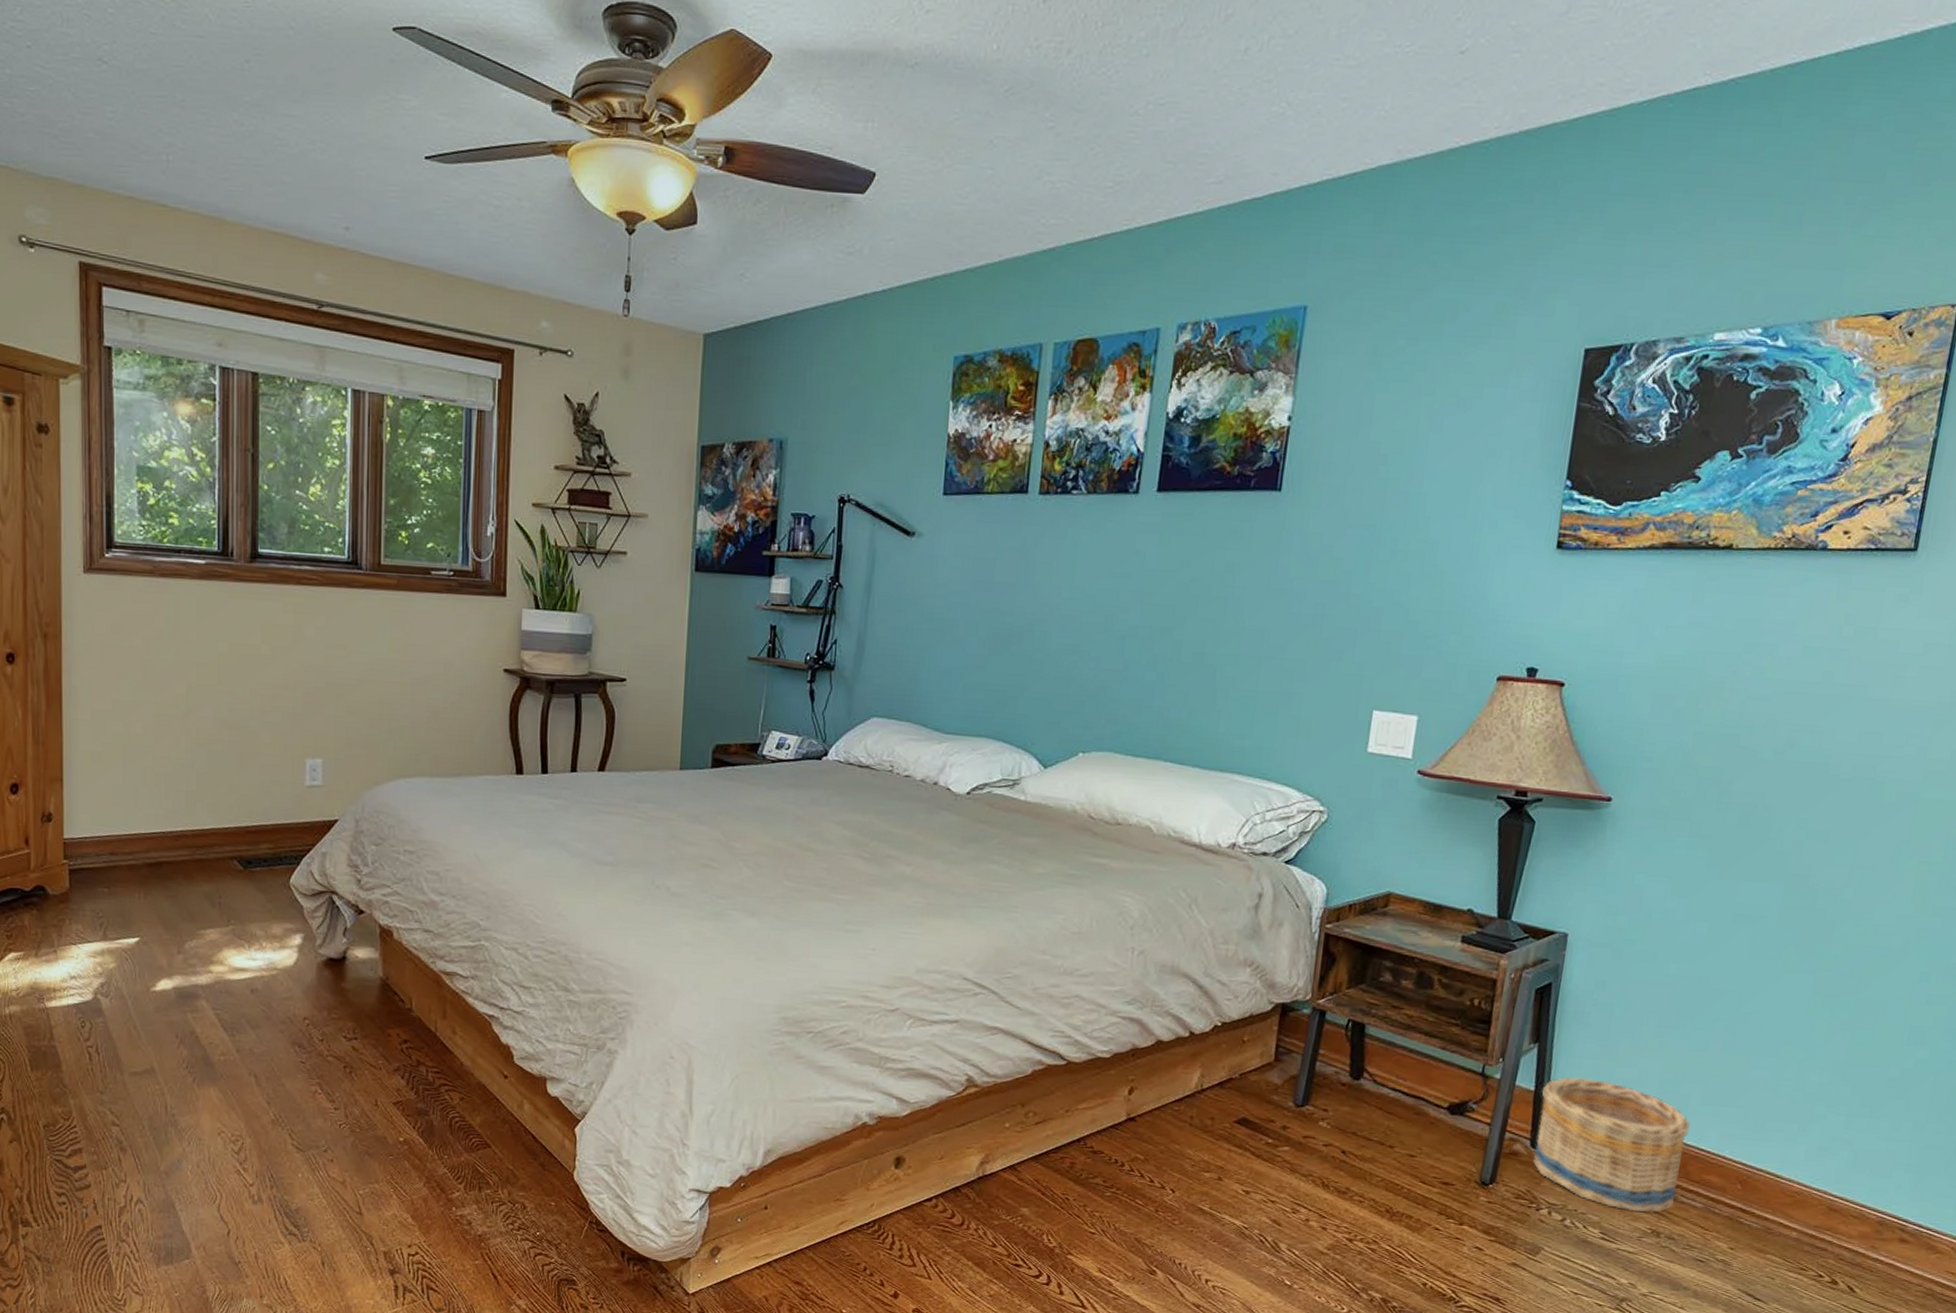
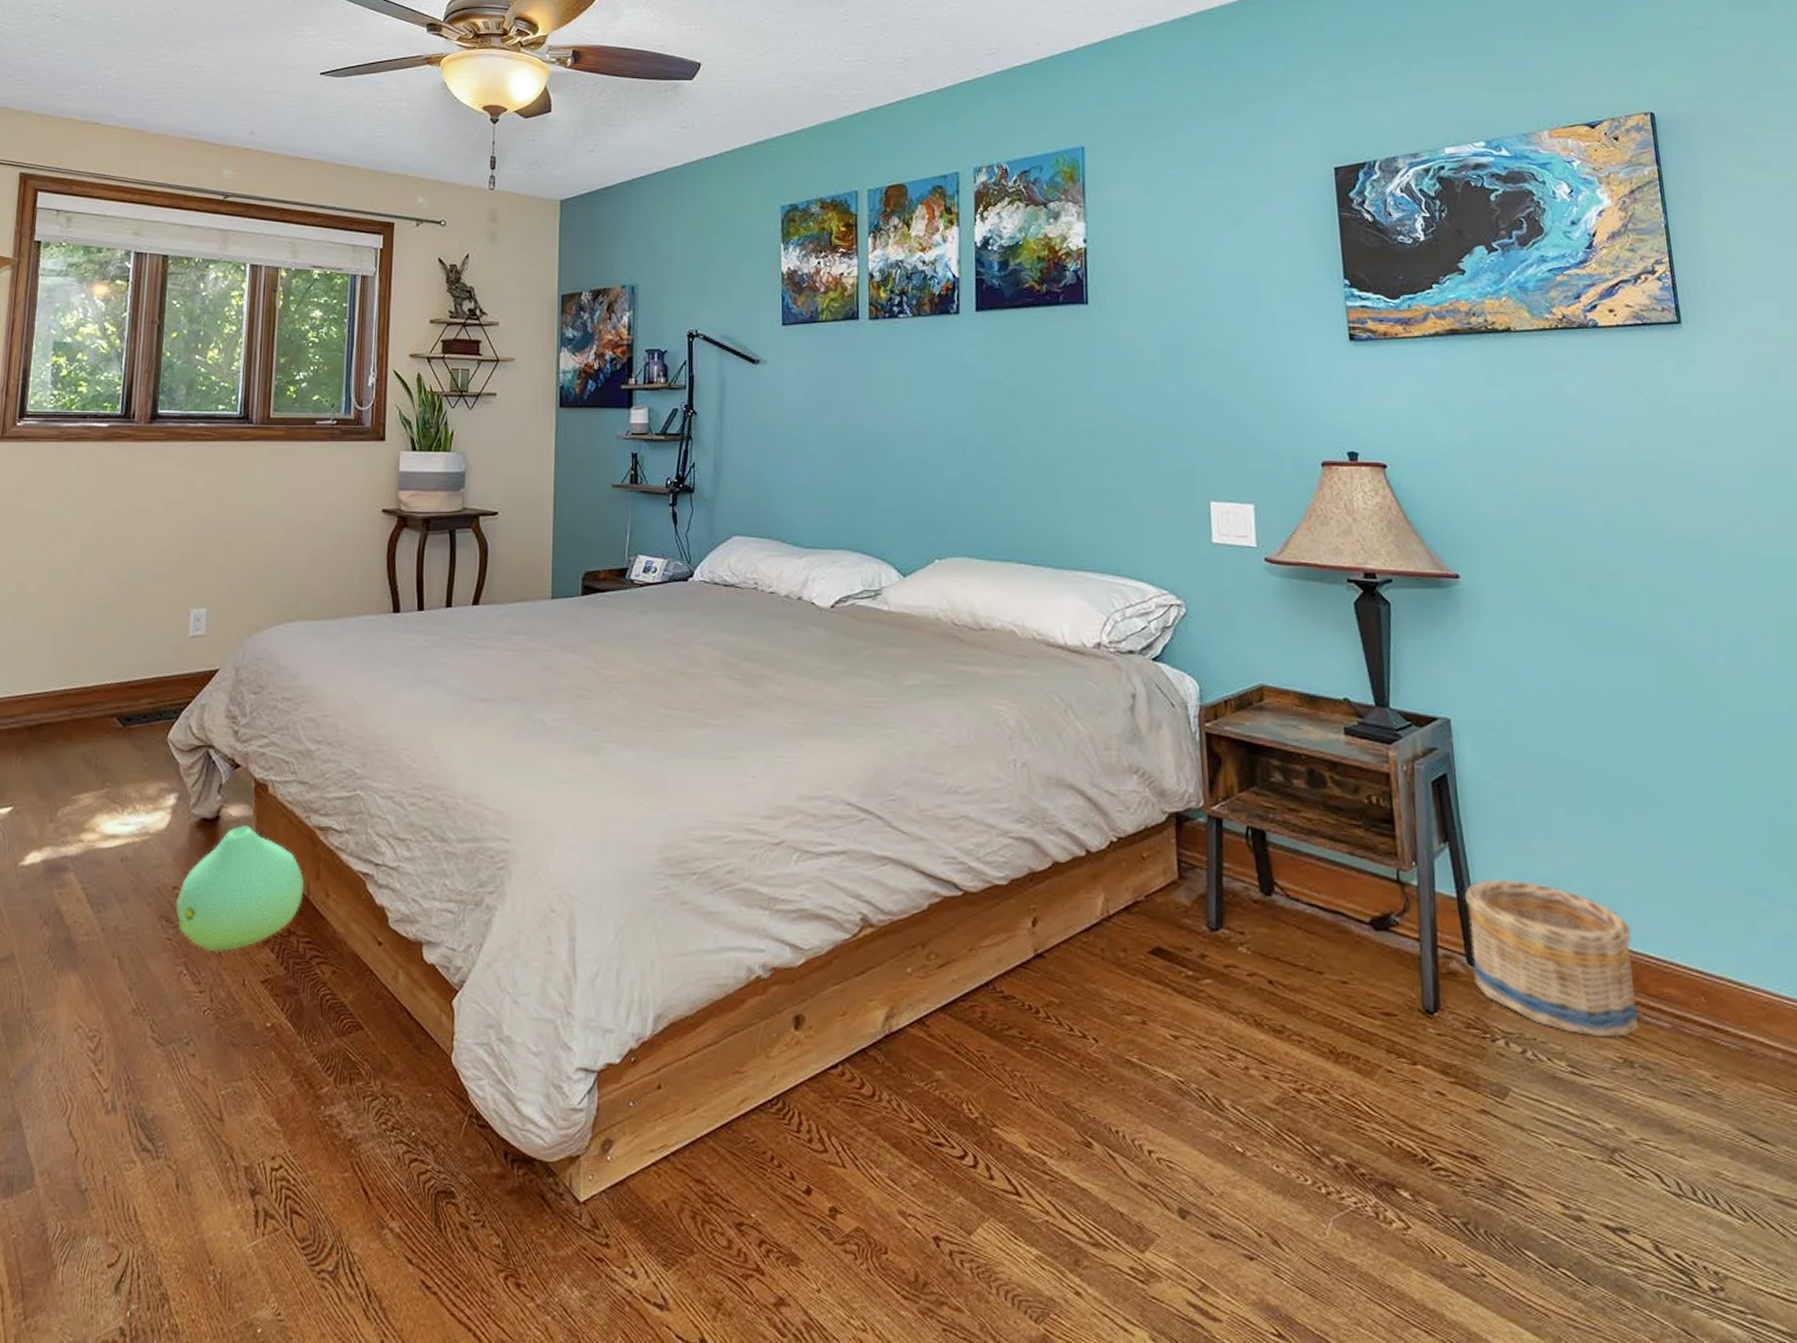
plush toy: none [307,967,432,1076] -> present [176,825,305,953]

